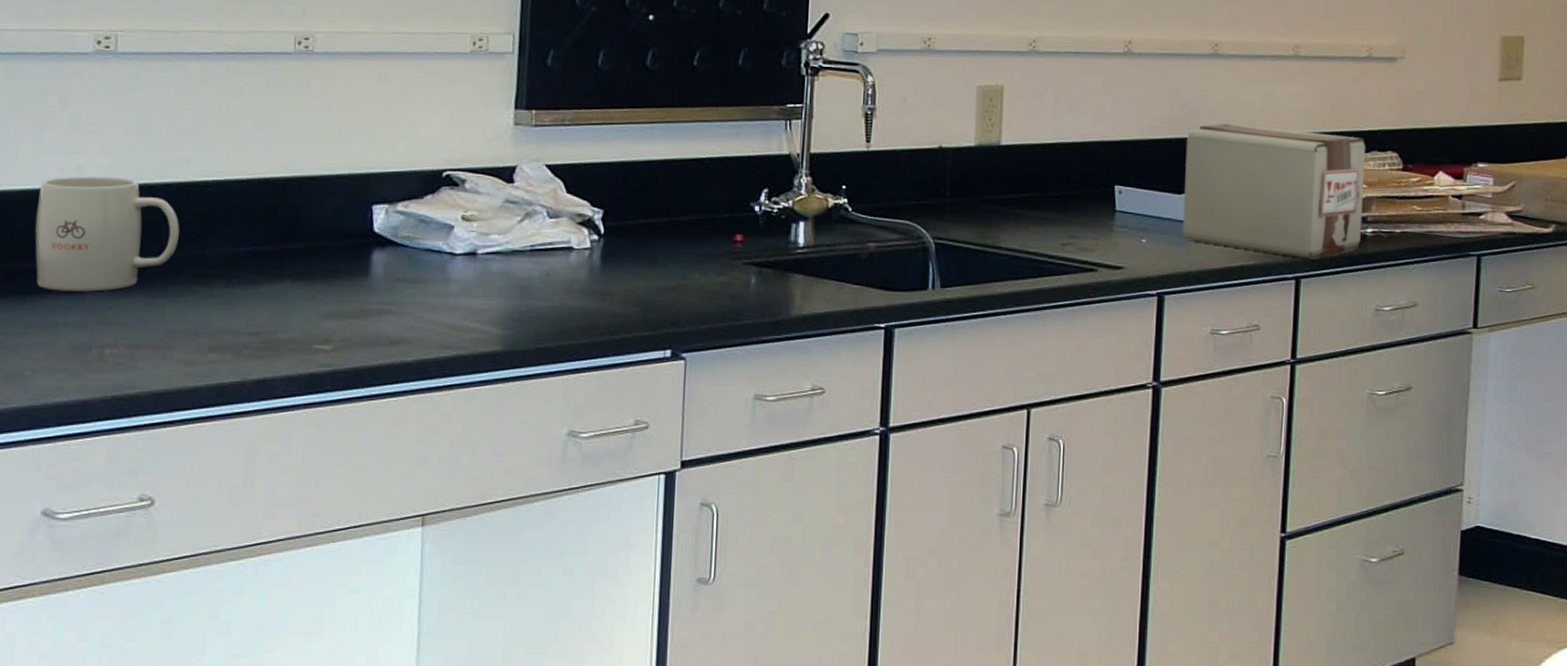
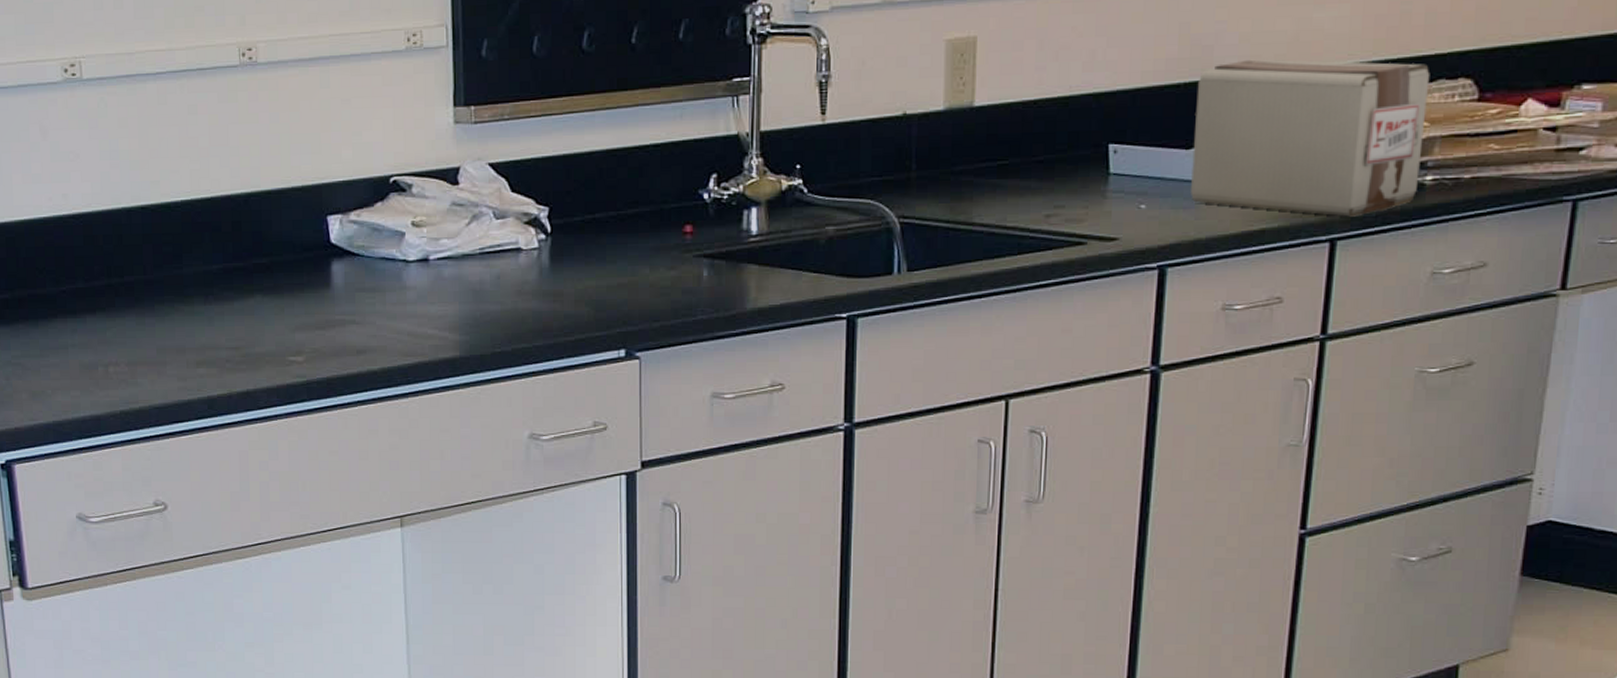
mug: present [34,176,180,292] -> none [35,203,159,315]

